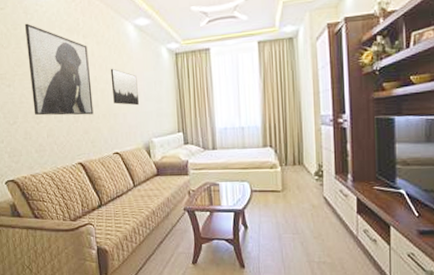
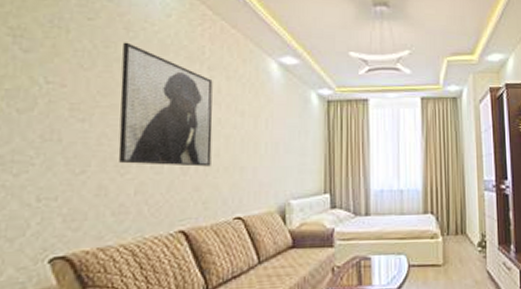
wall art: present [110,68,139,106] -> none [241,110,276,158]

